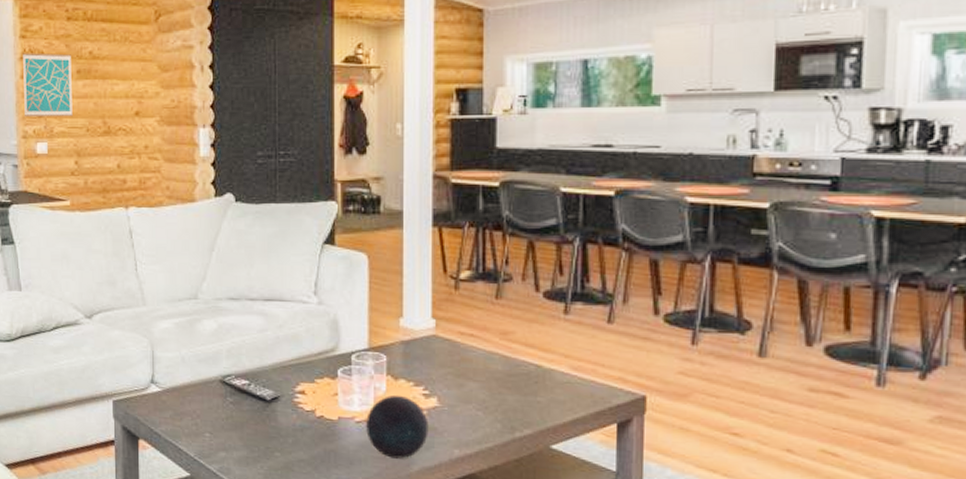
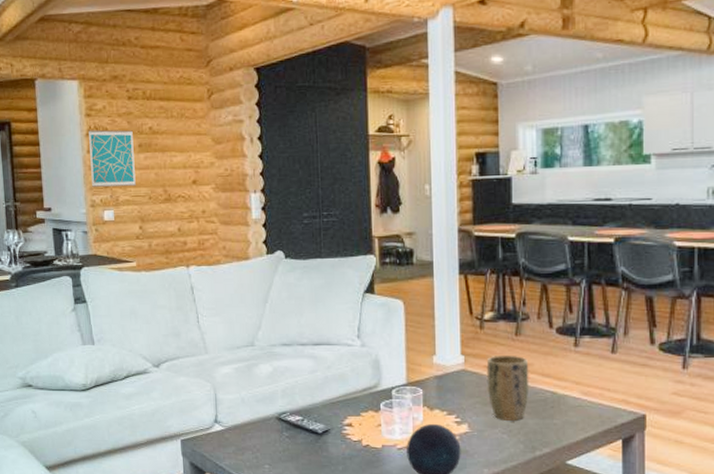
plant pot: none [460,320,510,396] -> present [486,355,529,421]

